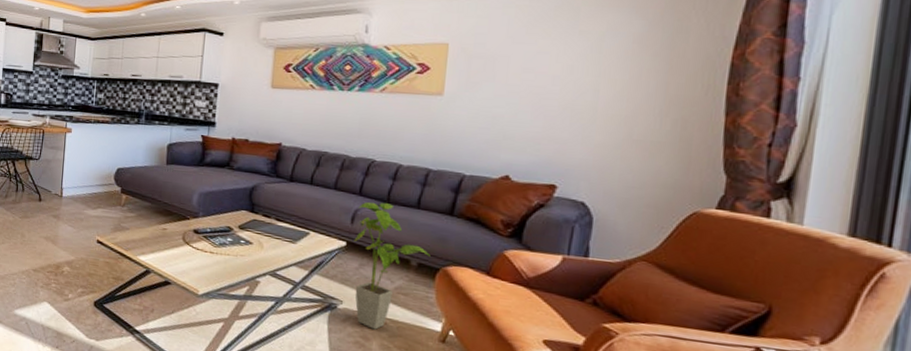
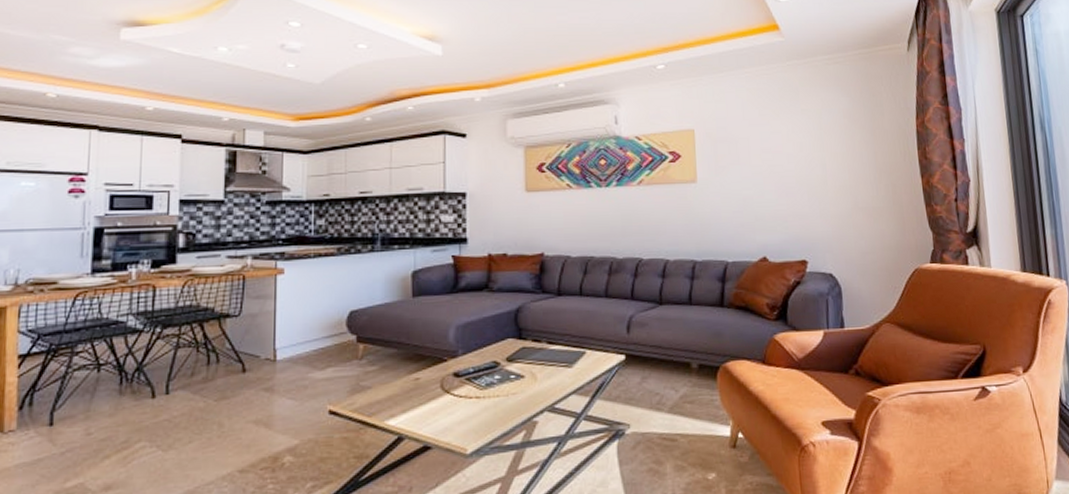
house plant: present [354,202,431,330] -> none [632,304,709,450]

